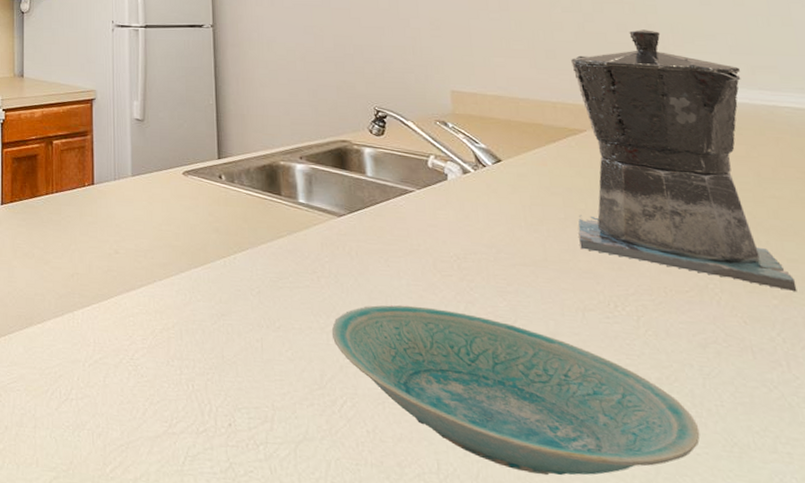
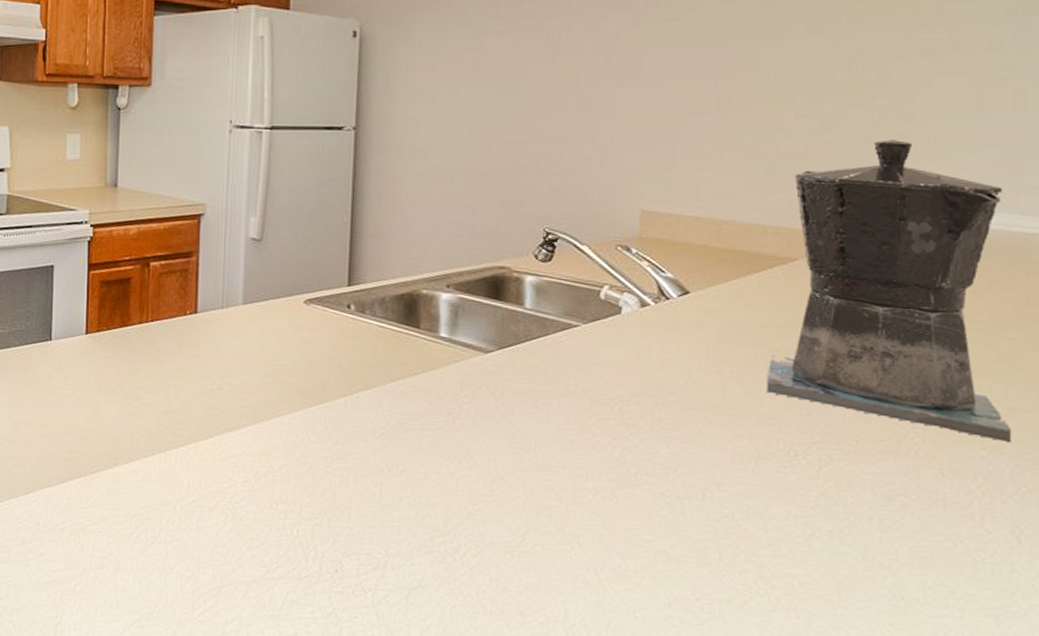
bowl: present [331,305,700,476] -> none [462,449,866,627]

